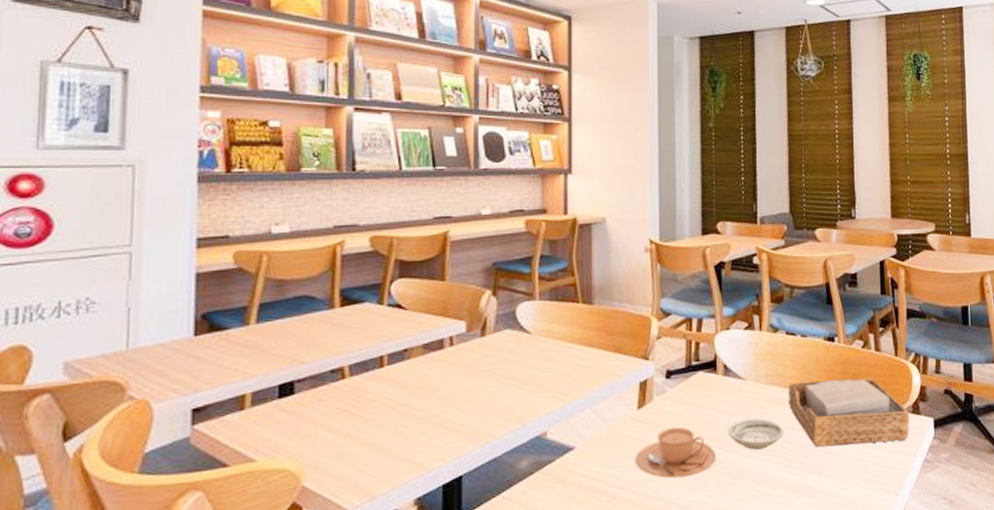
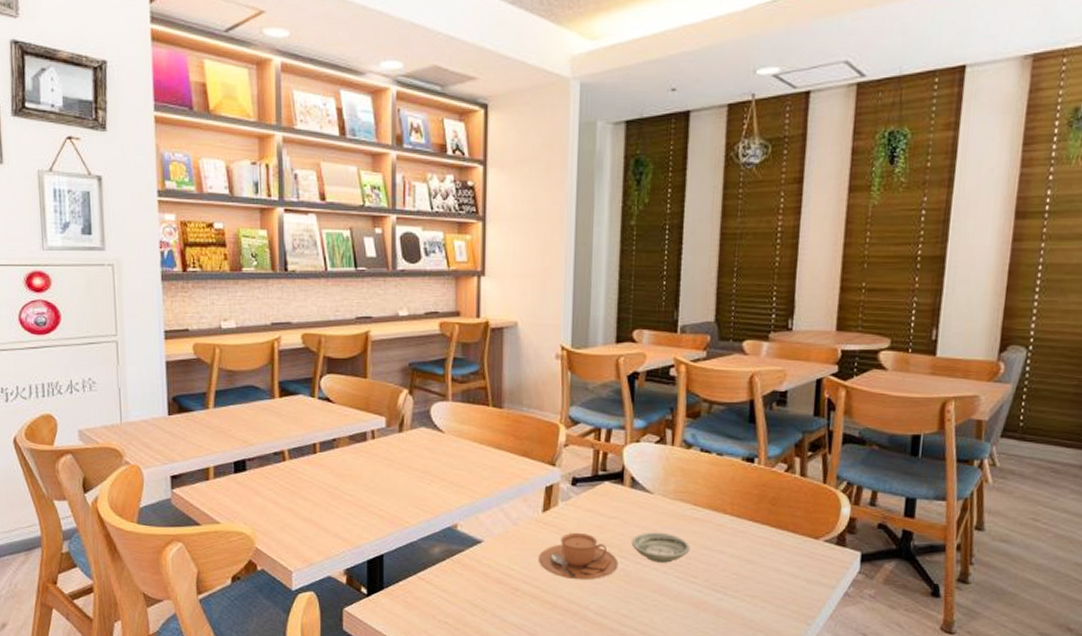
napkin holder: present [787,378,909,447] -> none [696,500,833,571]

